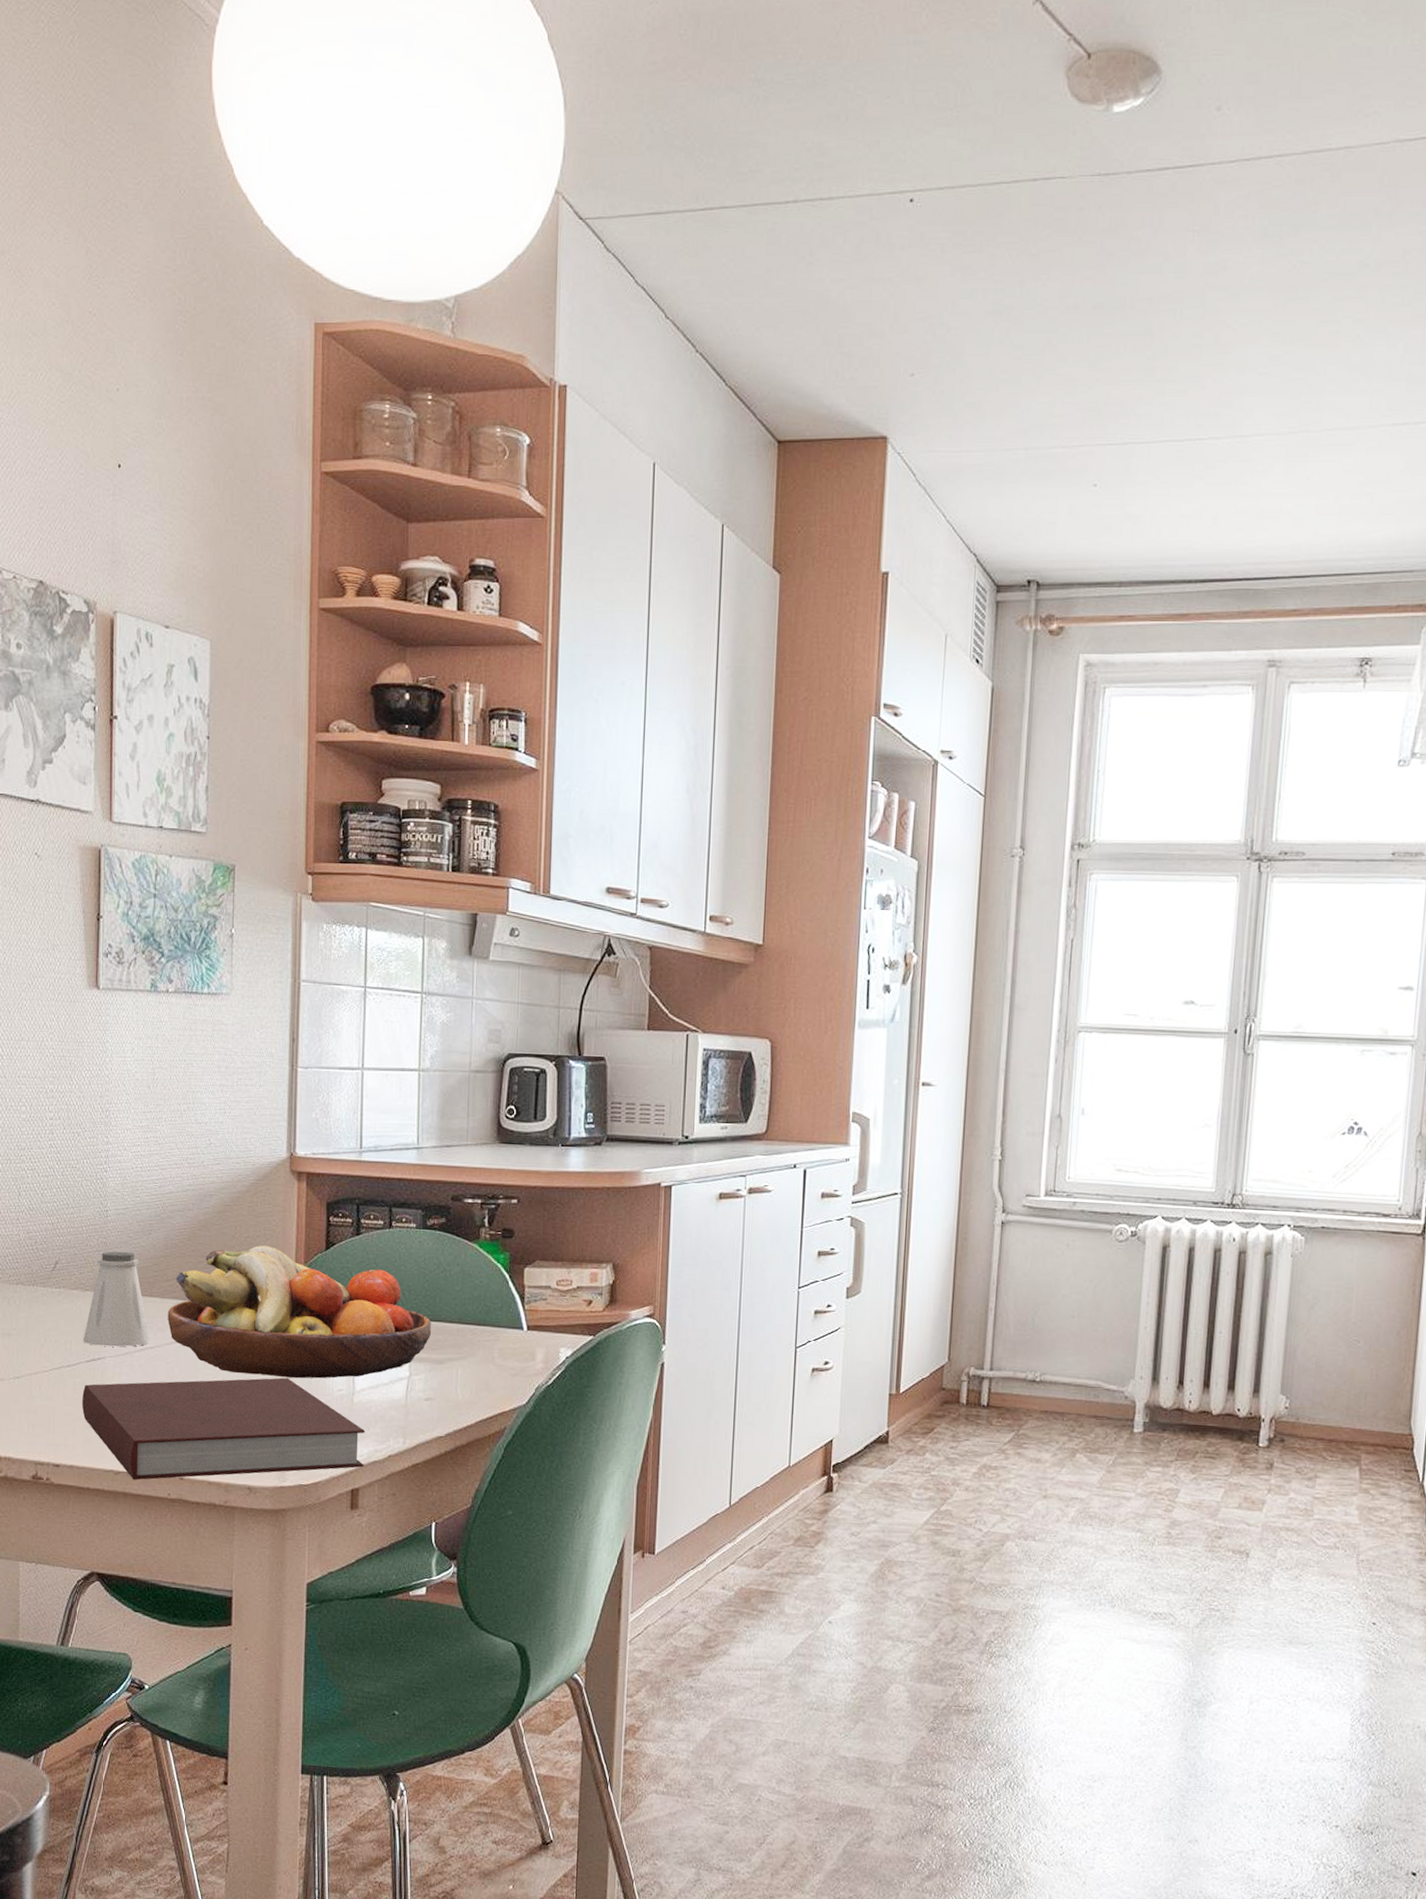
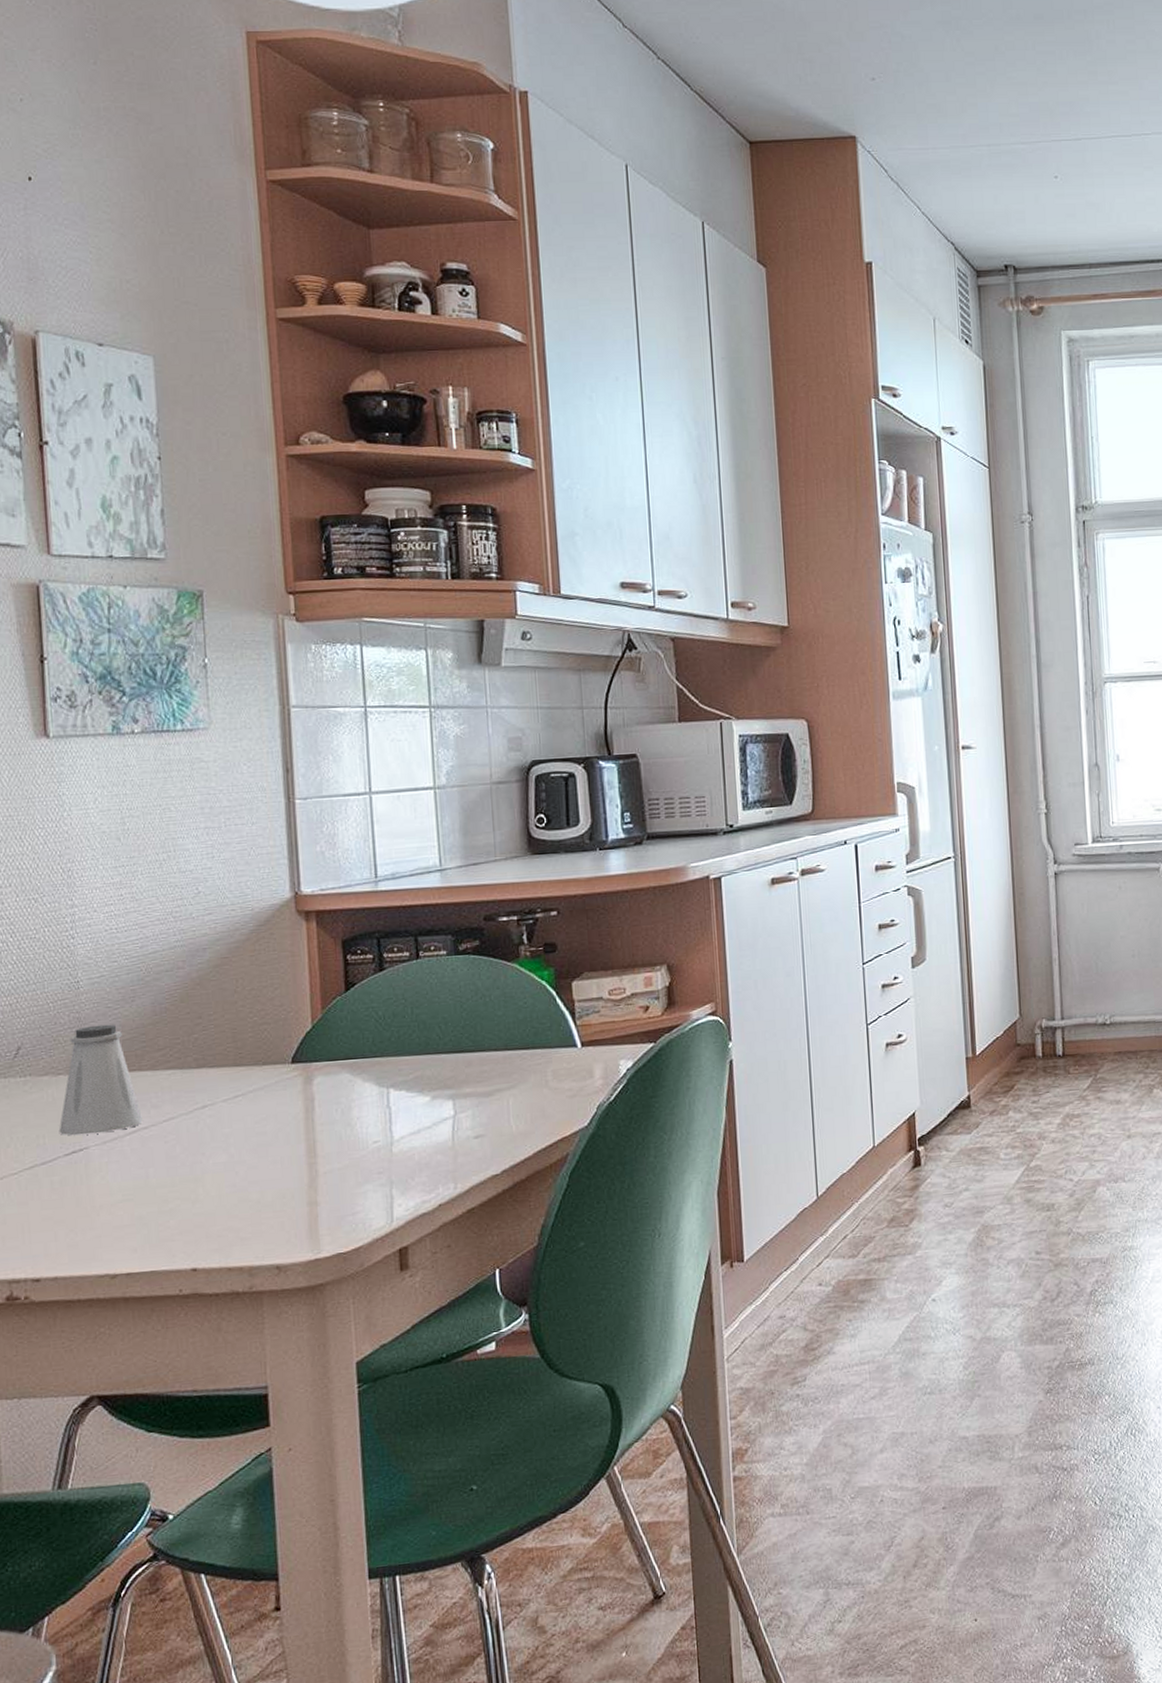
notebook: present [82,1377,366,1480] -> none [63,1137,411,1281]
fruit bowl: present [167,1245,432,1379] -> none [162,996,476,1142]

